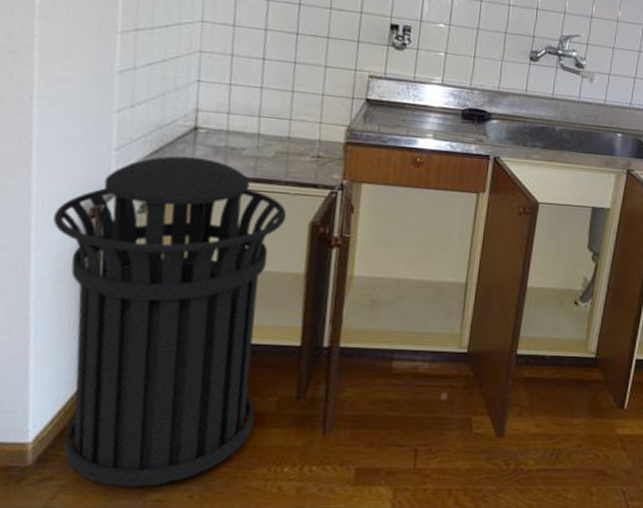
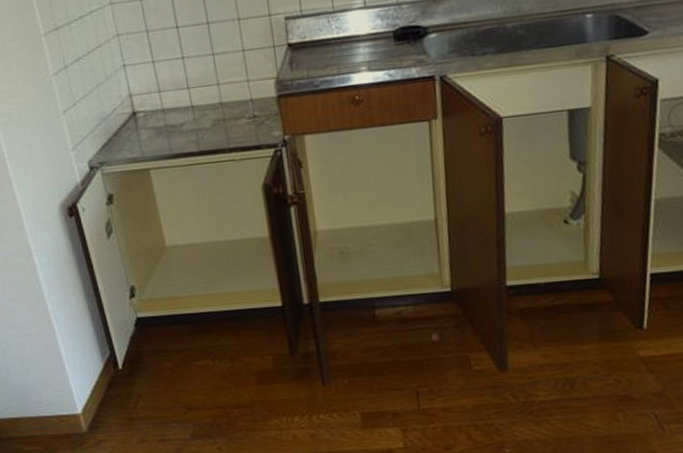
trash can: present [53,156,287,488] -> none [41,141,257,445]

